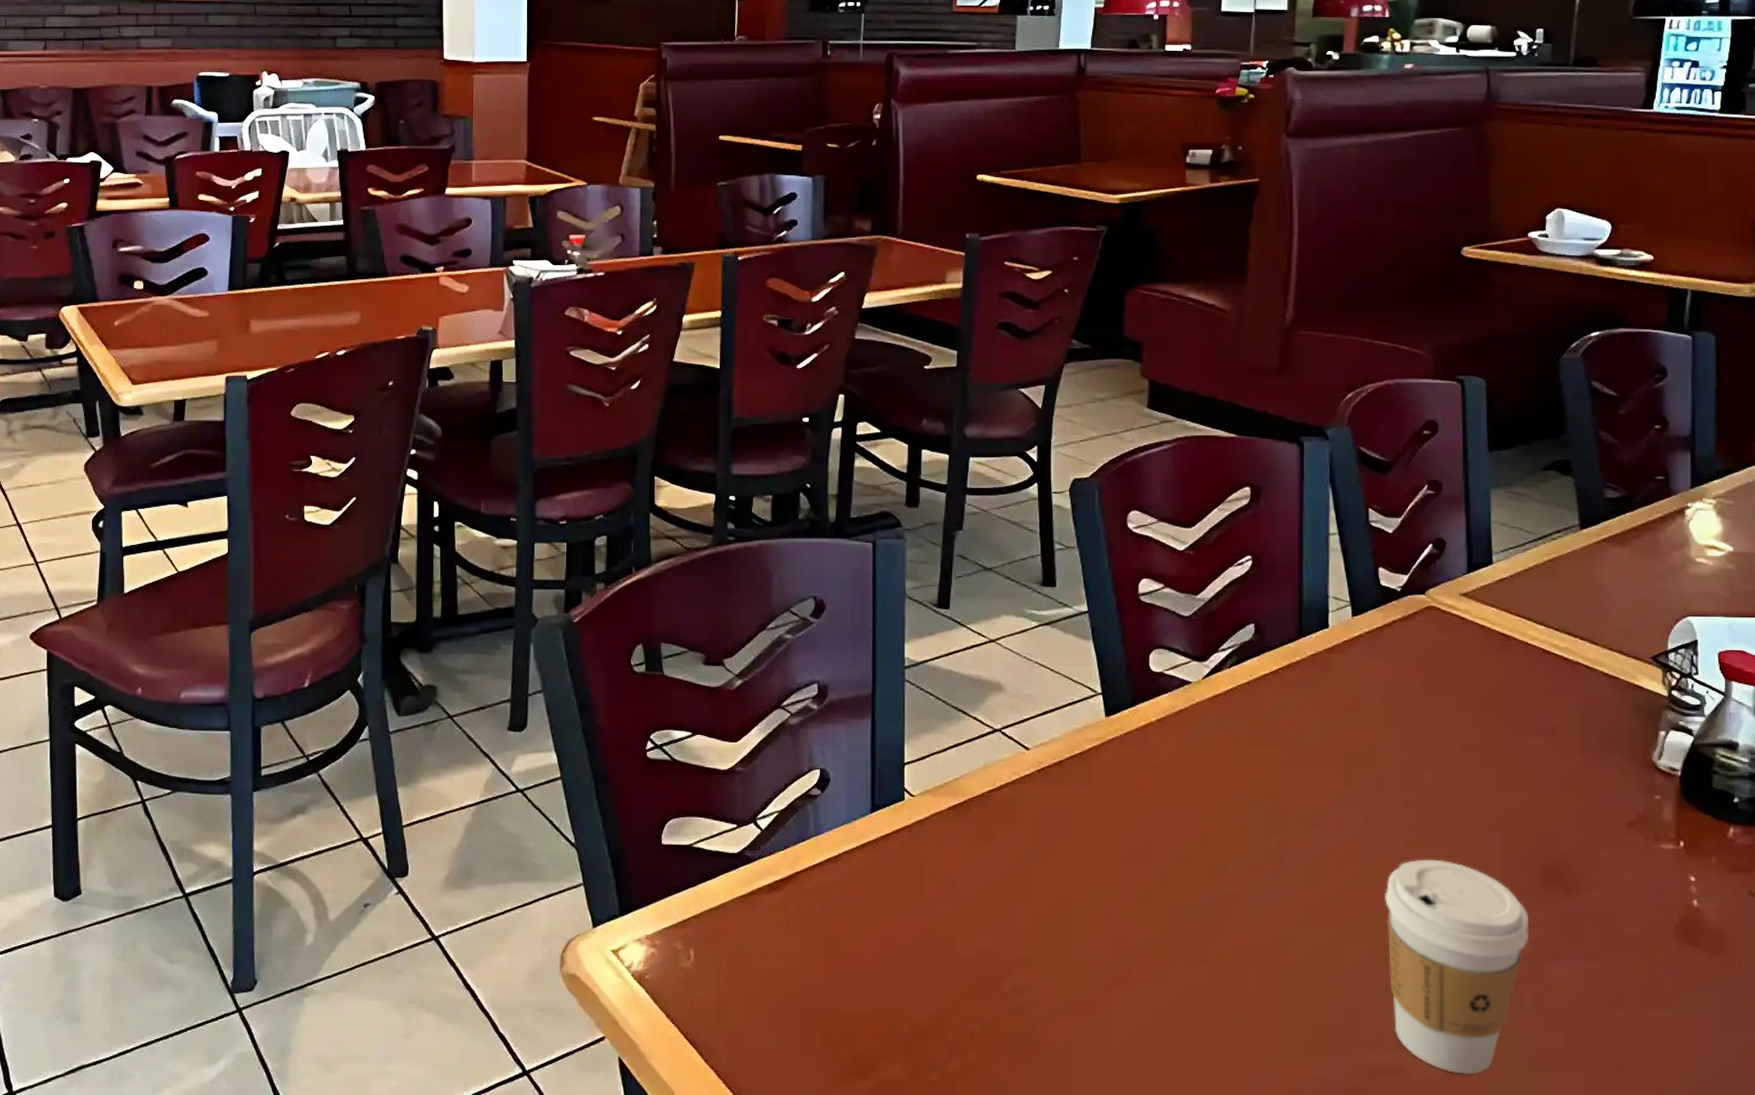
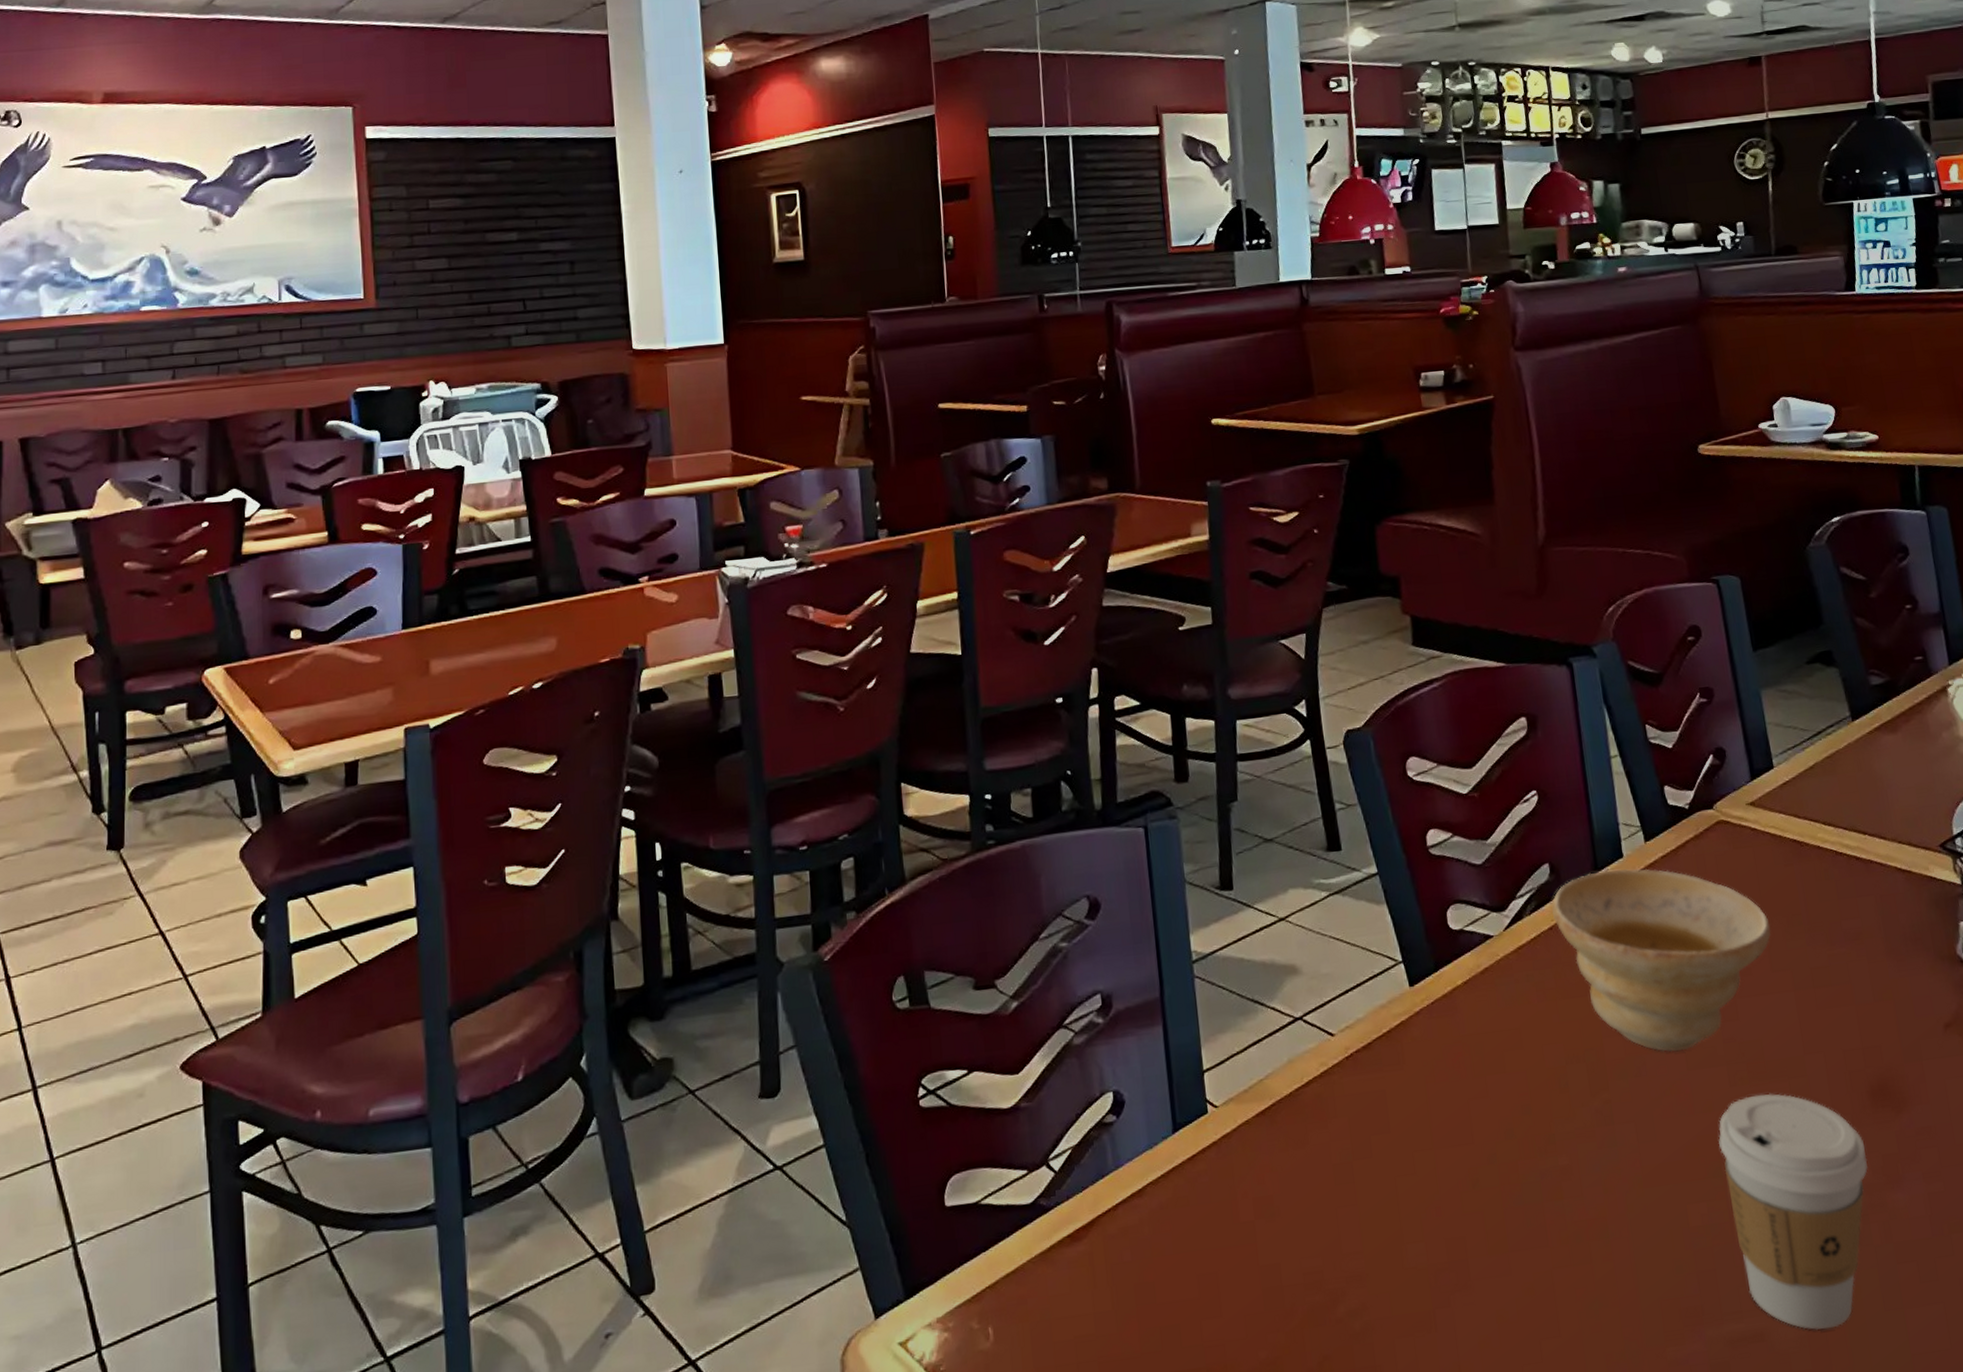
bowl: none [1251,636,1466,810] -> present [1550,868,1771,1052]

